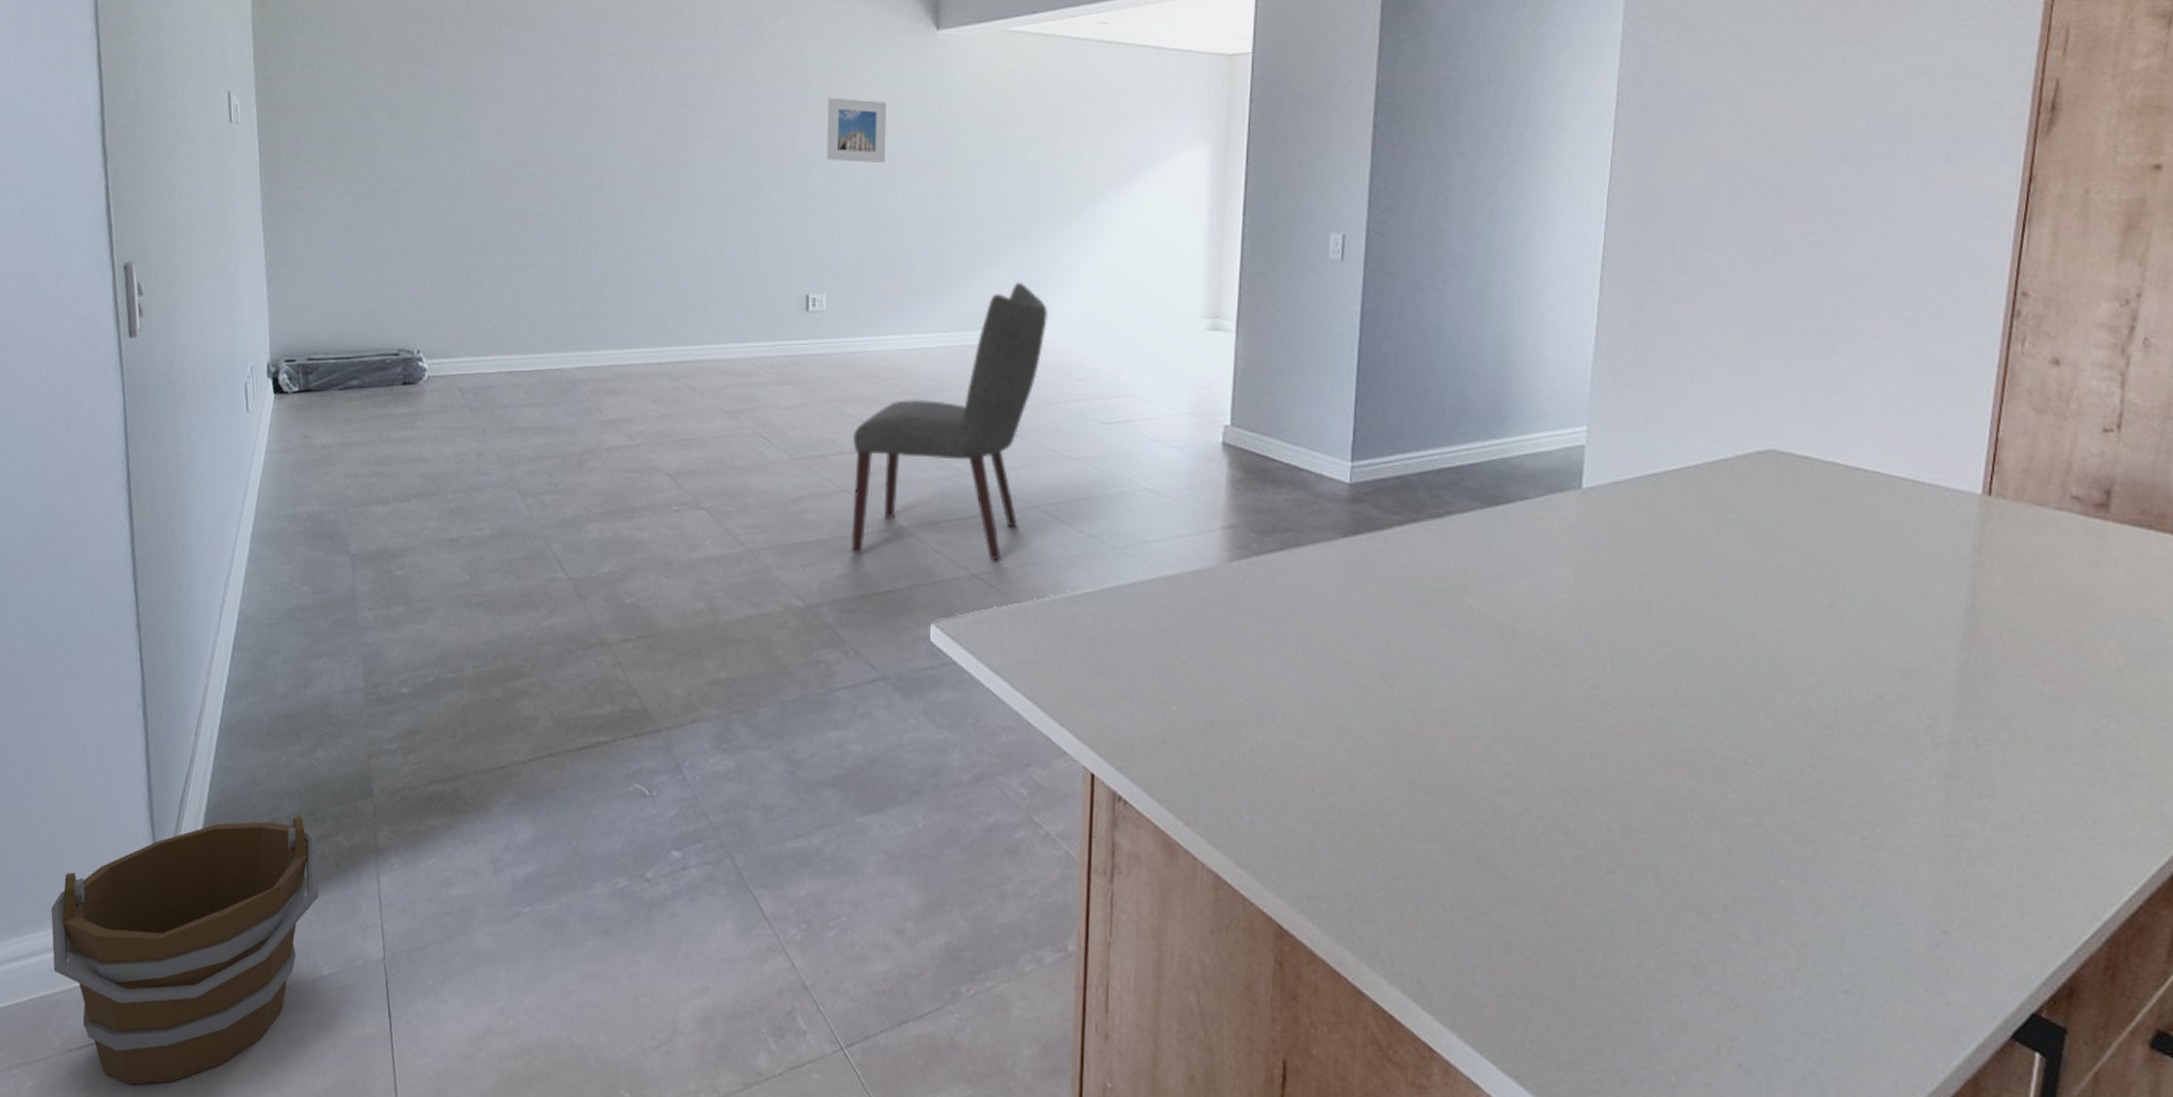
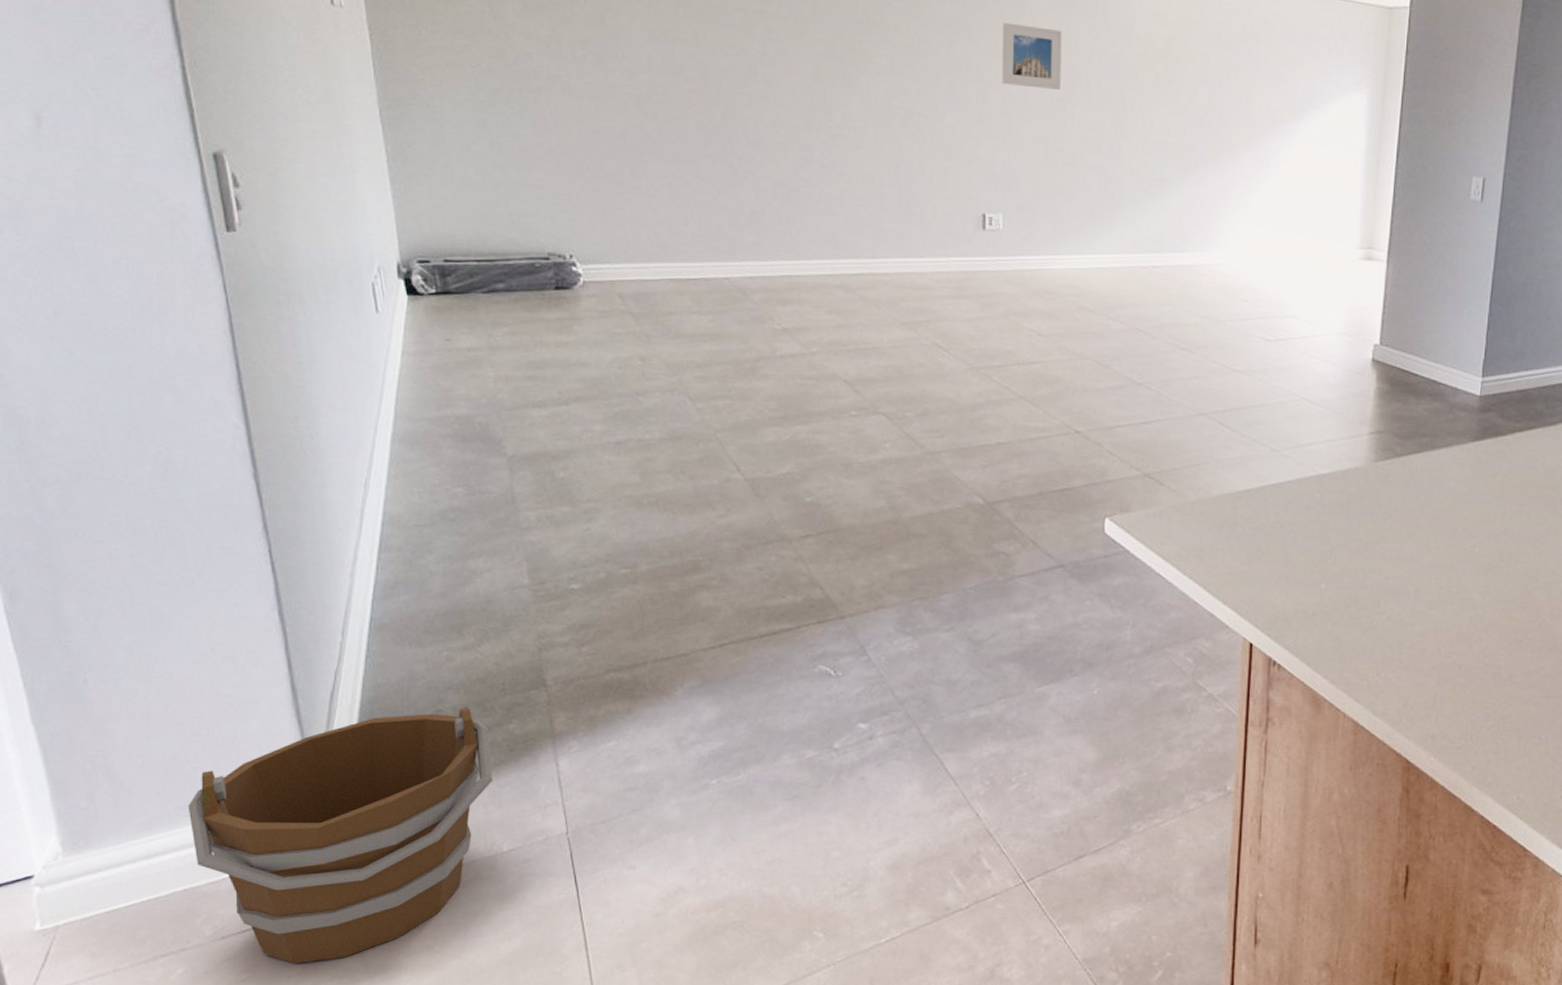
chair: present [850,281,1049,561] -> none [1028,209,1218,462]

